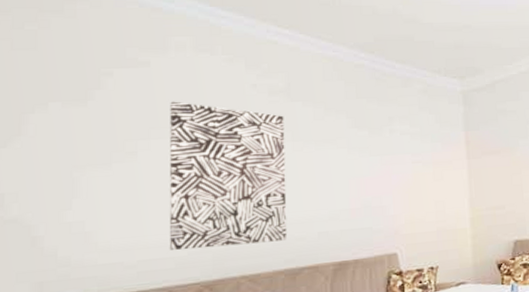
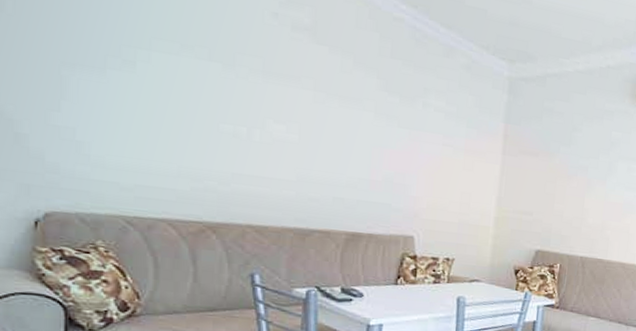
wall art: present [170,101,288,250] -> none [171,10,307,198]

